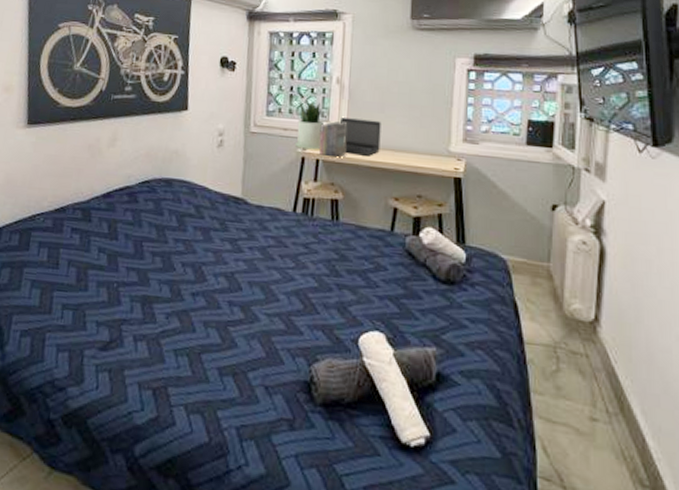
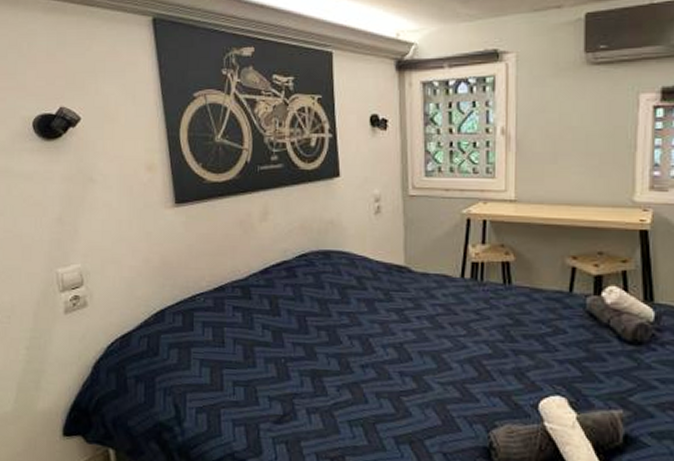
planter: present [294,101,325,150] -> none [458,156,490,210]
books: present [320,121,348,158] -> none [485,177,516,217]
laptop: present [341,118,381,156] -> none [508,172,554,213]

